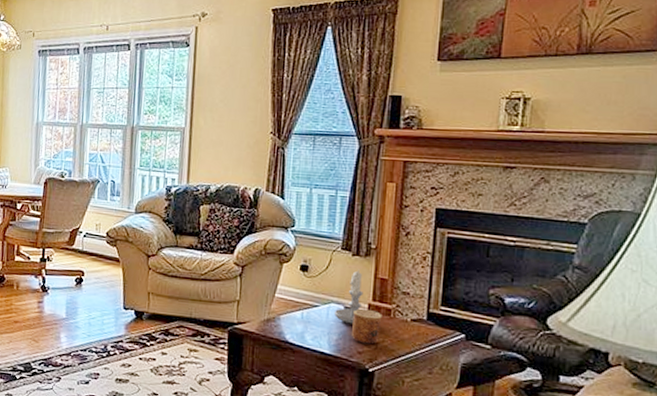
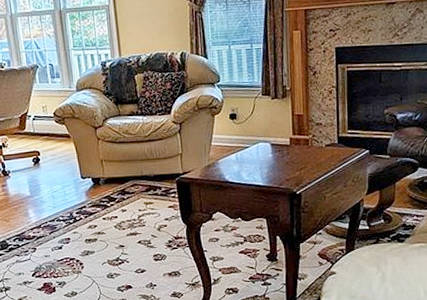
candle: present [334,269,364,324] -> none [263,110,285,158]
cup: present [352,308,383,345] -> none [278,142,302,172]

